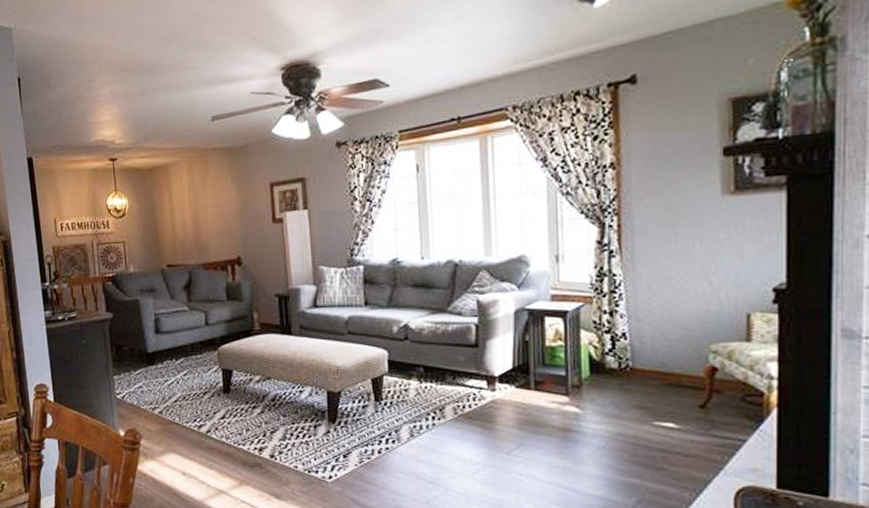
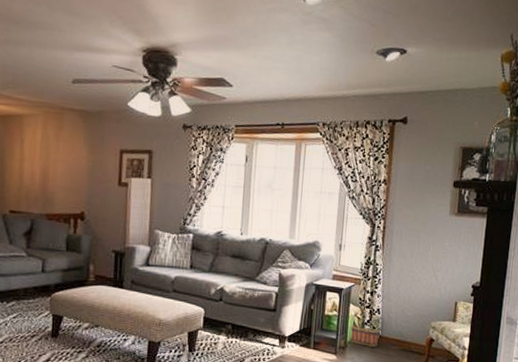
basket: none [585,333,630,383] -> present [350,307,380,347]

